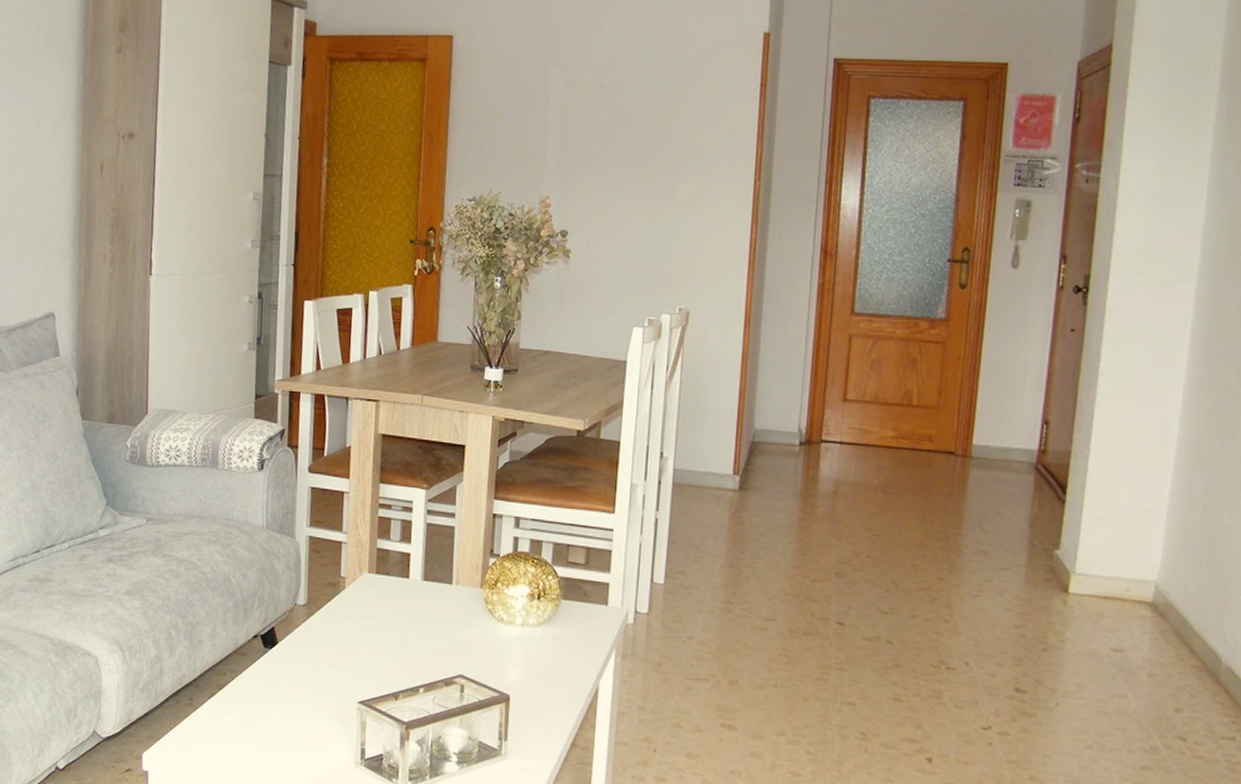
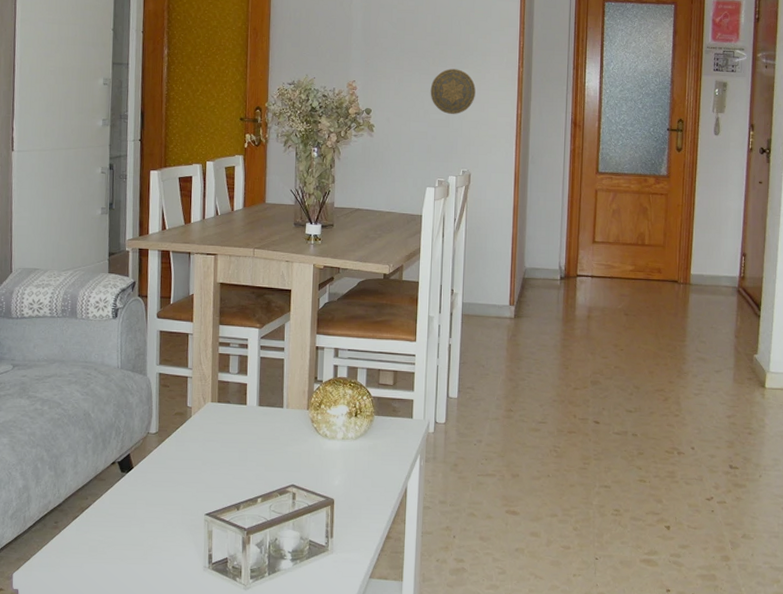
decorative plate: none [641,182,699,238] -> present [430,68,476,114]

